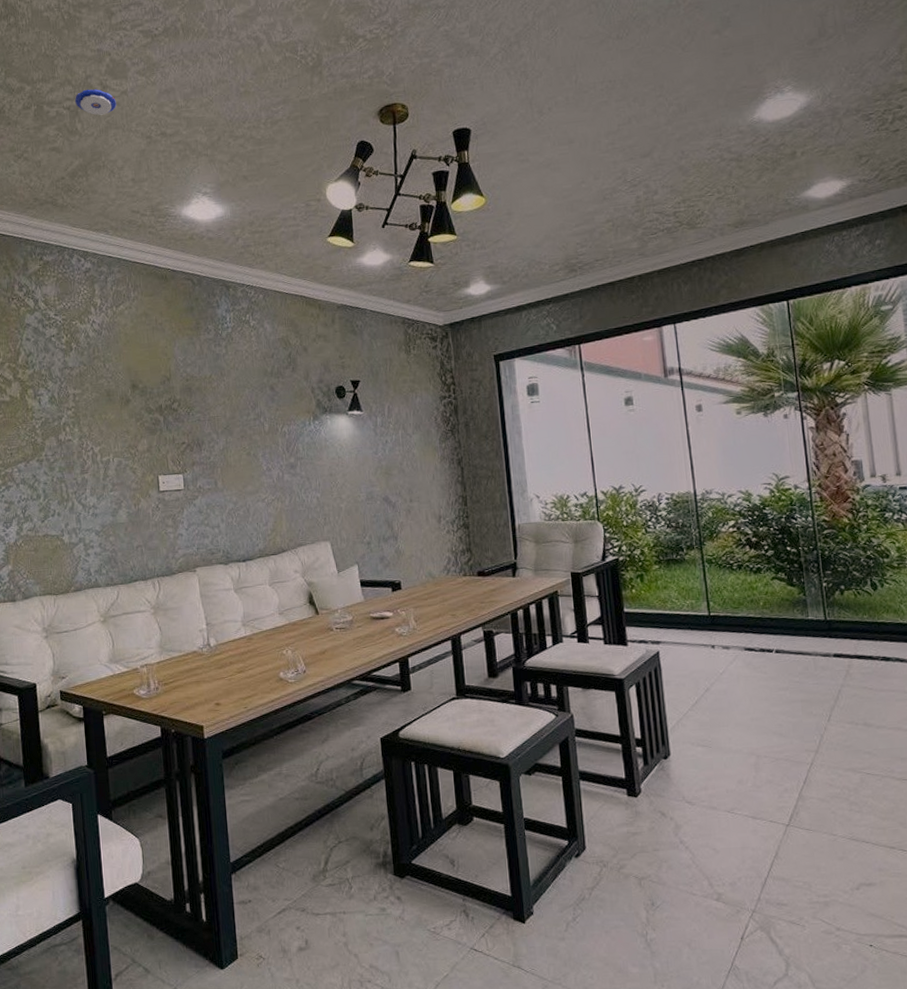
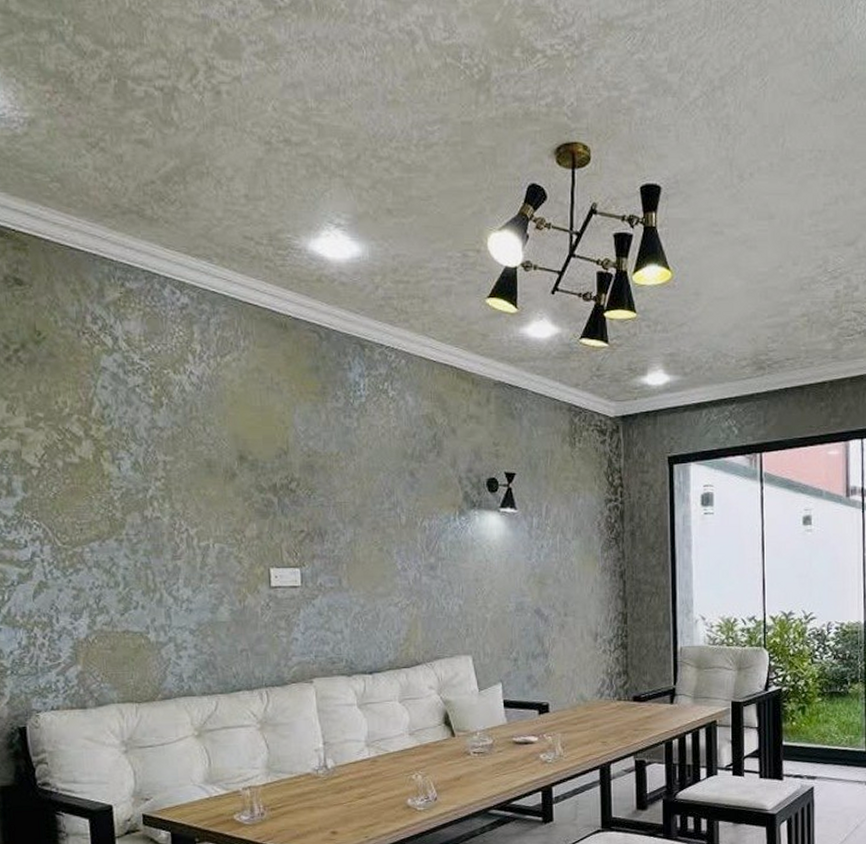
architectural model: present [74,89,117,116] -> none [169,67,226,105]

